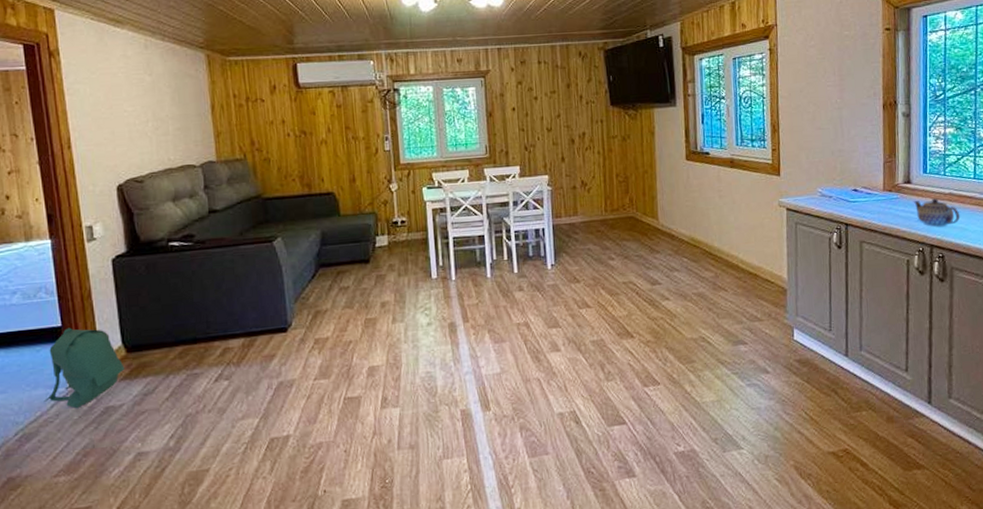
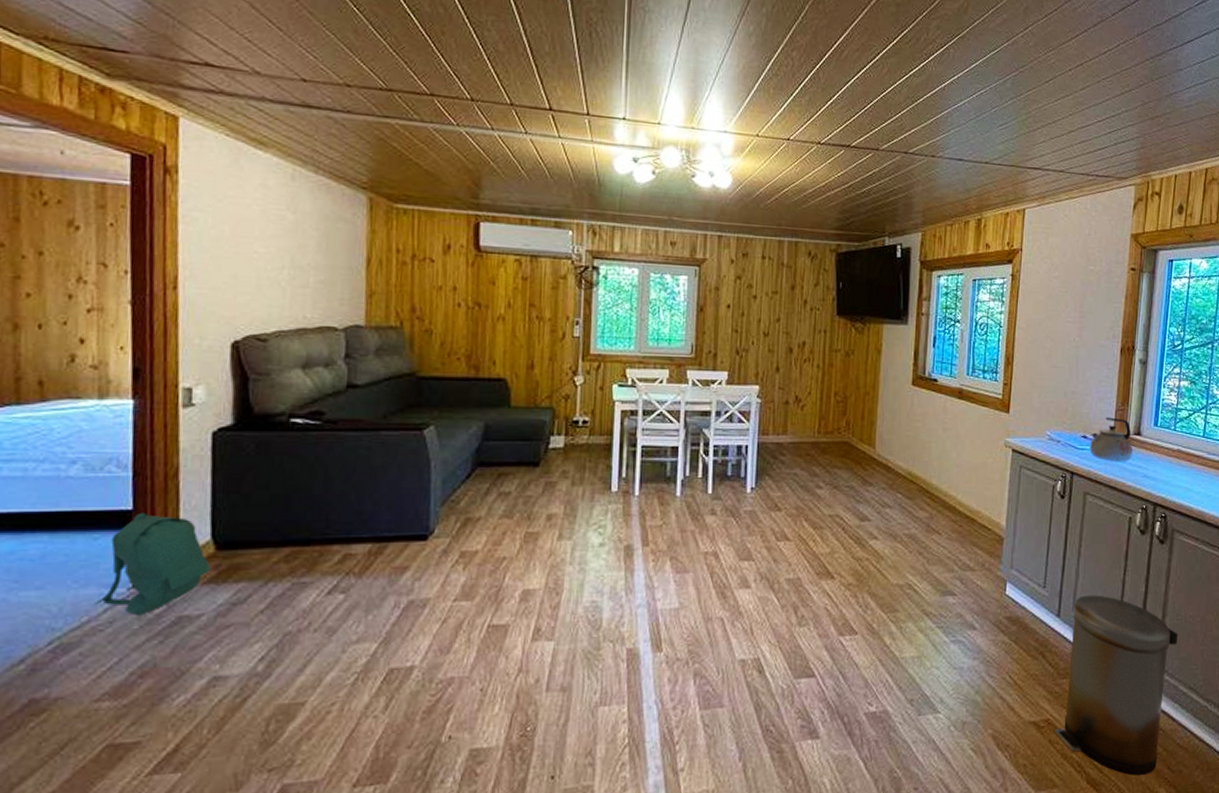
pedal bin: none [853,333,967,496] -> present [1054,595,1178,776]
kettle: none [861,169,905,211] -> present [1089,417,1133,462]
teapot: present [913,198,961,228] -> none [1141,454,1186,485]

